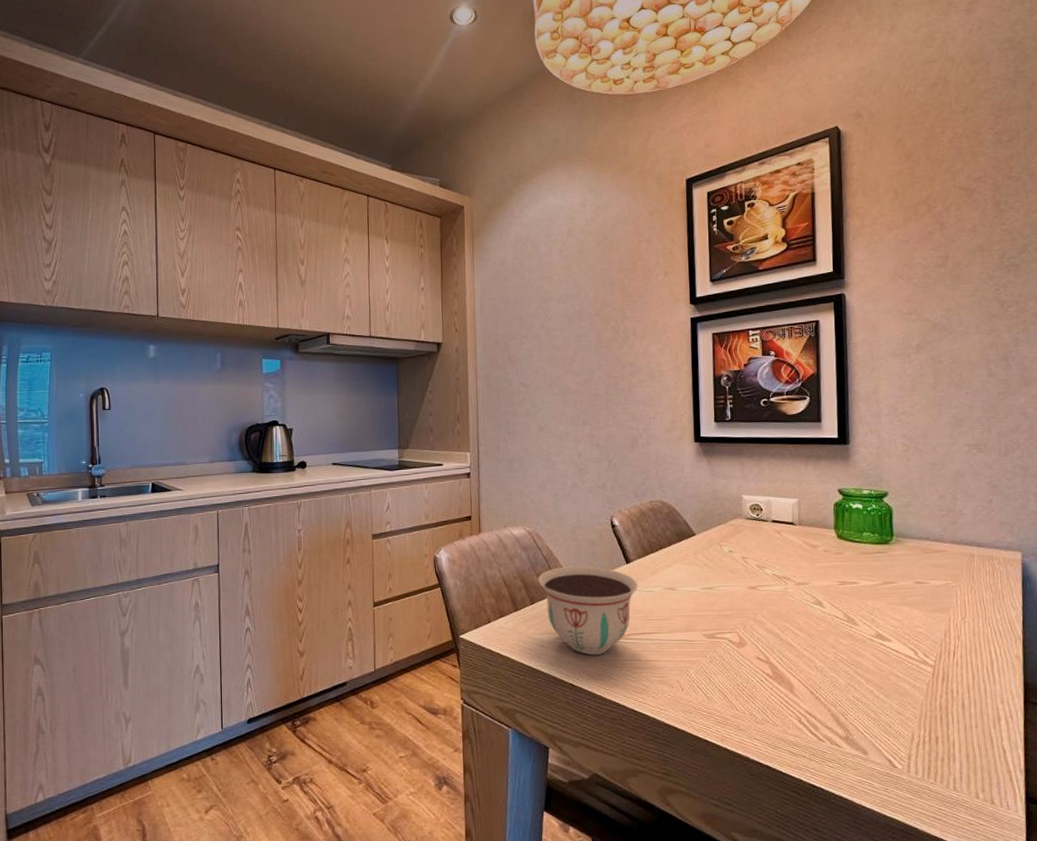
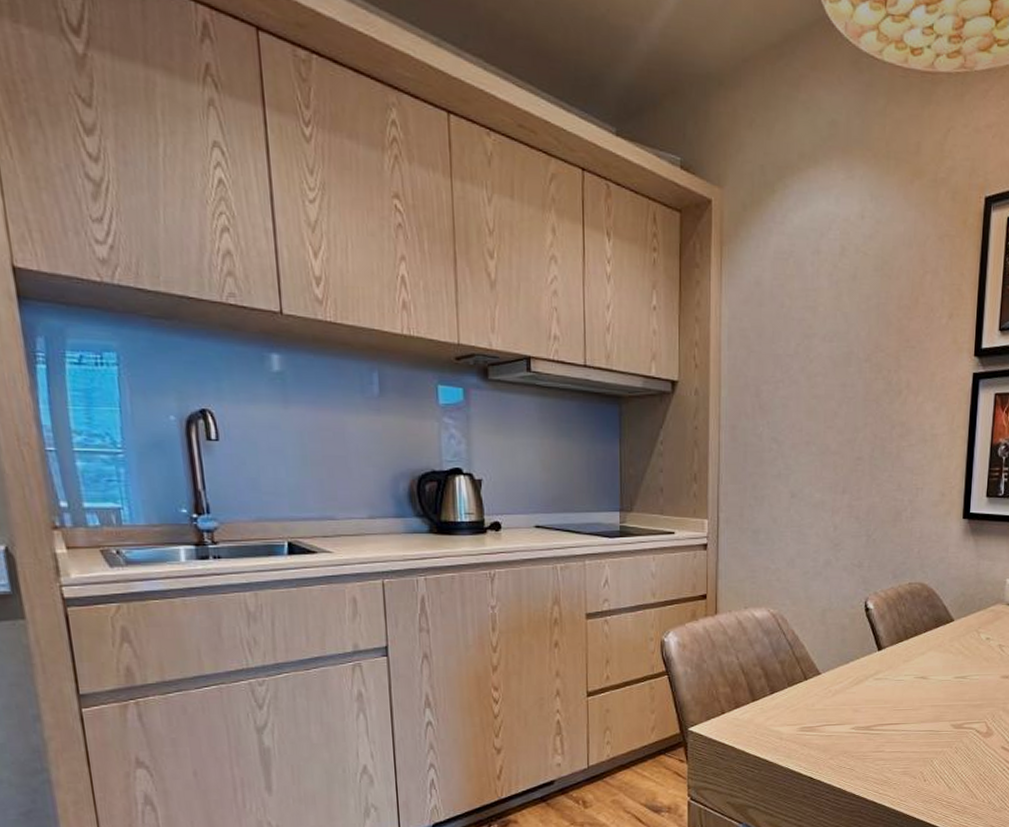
bowl: present [538,566,638,656] -> none [780,652,889,748]

